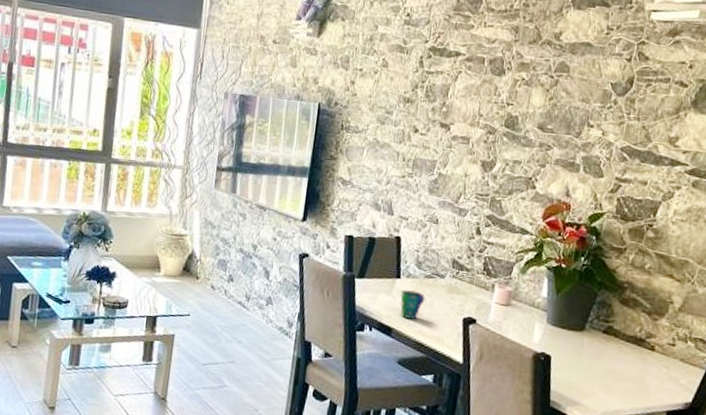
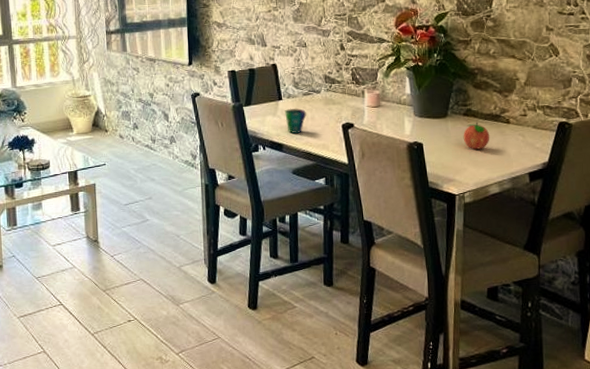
fruit: none [598,342,630,375] -> present [463,122,490,150]

